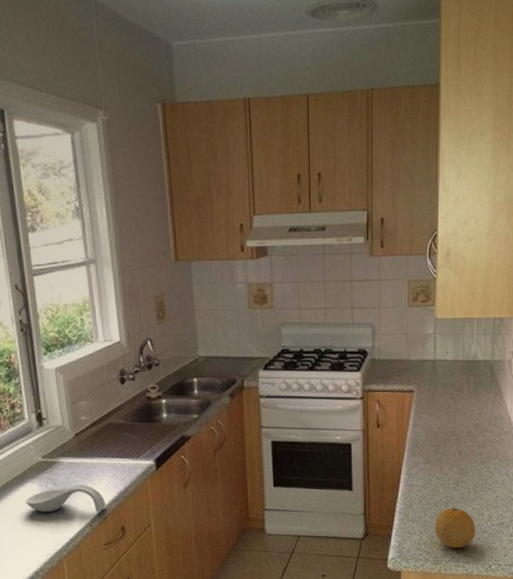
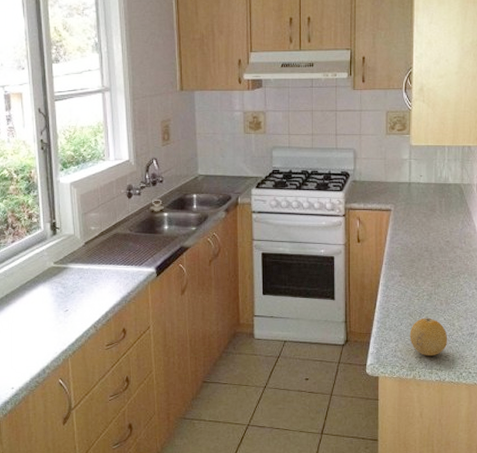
spoon rest: present [26,484,106,513] -> none [37,289,110,315]

